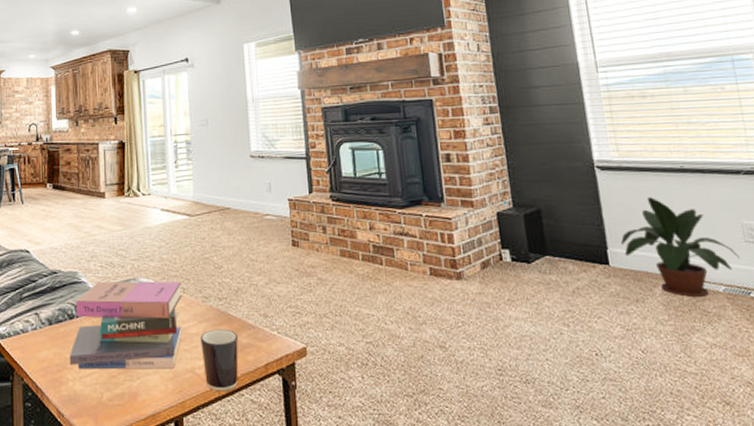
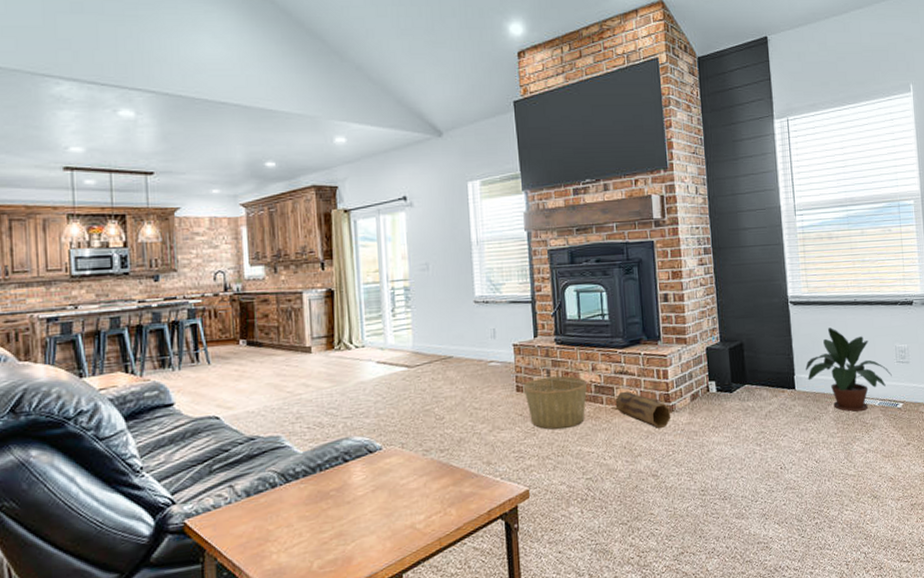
books: present [69,281,182,370] -> none [272,436,401,540]
mug: present [200,329,239,392] -> none [420,480,461,544]
basket: none [299,233,366,288] -> present [523,376,588,430]
decorative log: none [392,253,459,296] -> present [611,391,671,428]

